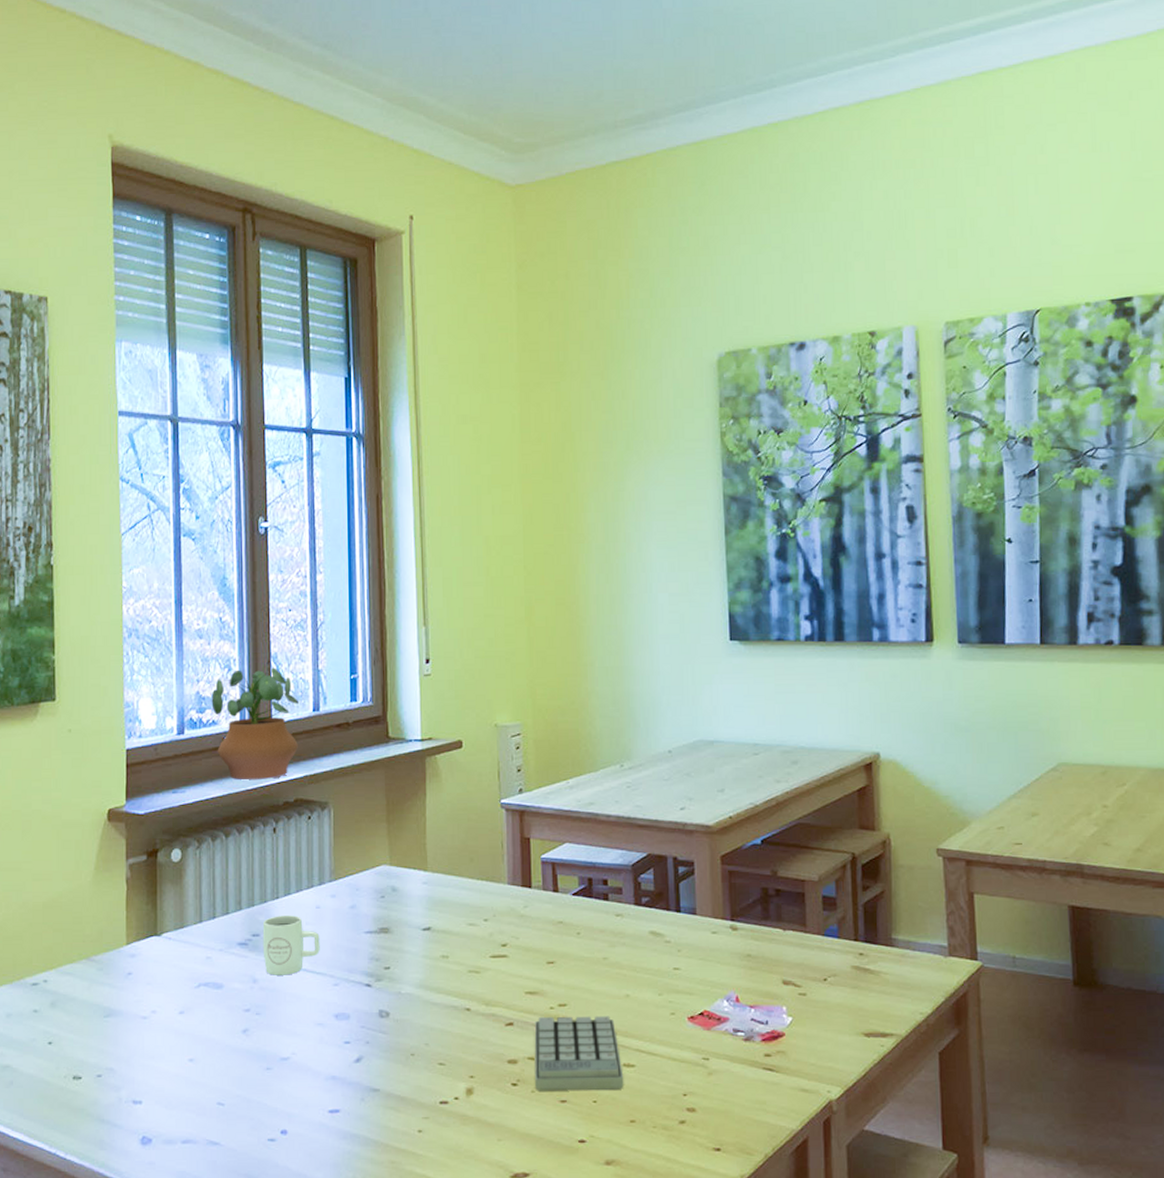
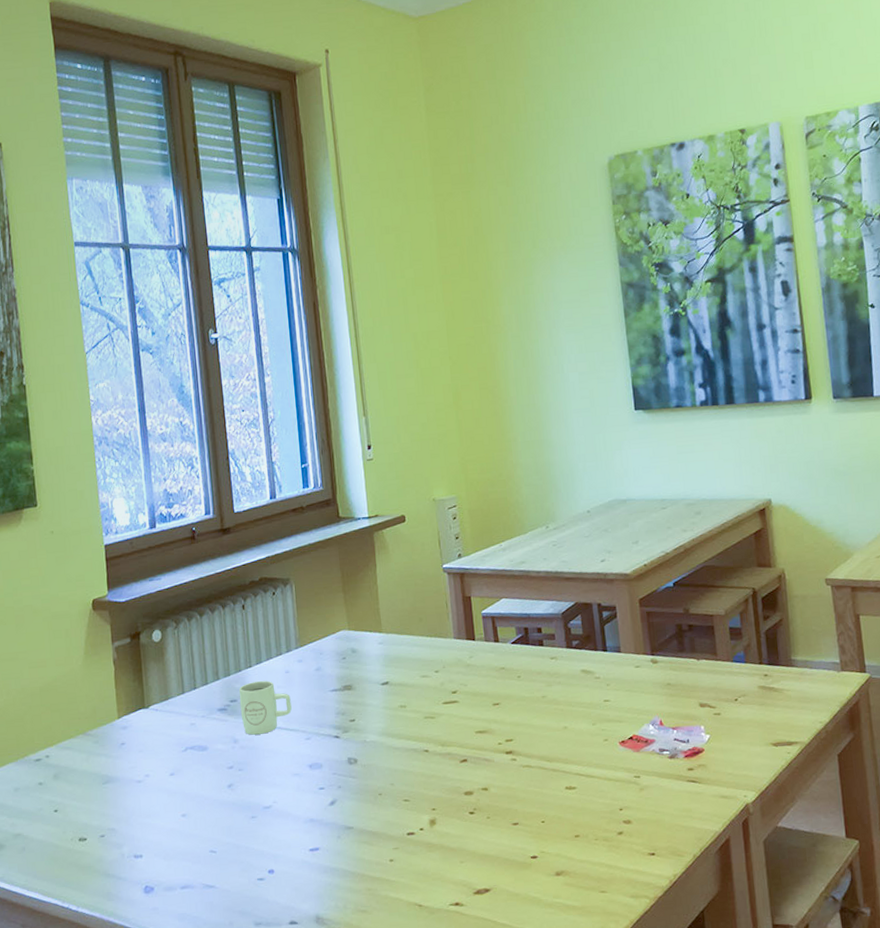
potted plant: present [211,667,300,781] -> none [178,463,260,565]
calculator: present [534,1015,624,1091] -> none [486,746,568,817]

